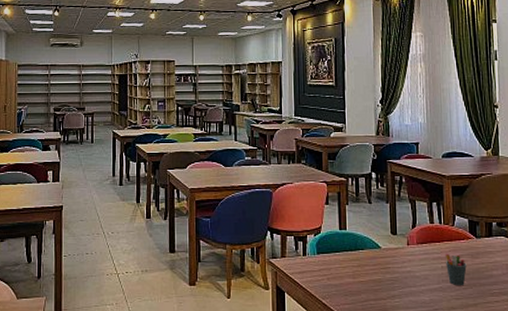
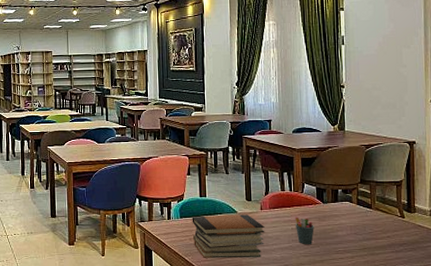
book stack: none [330,250,412,301] -> present [192,214,265,258]

